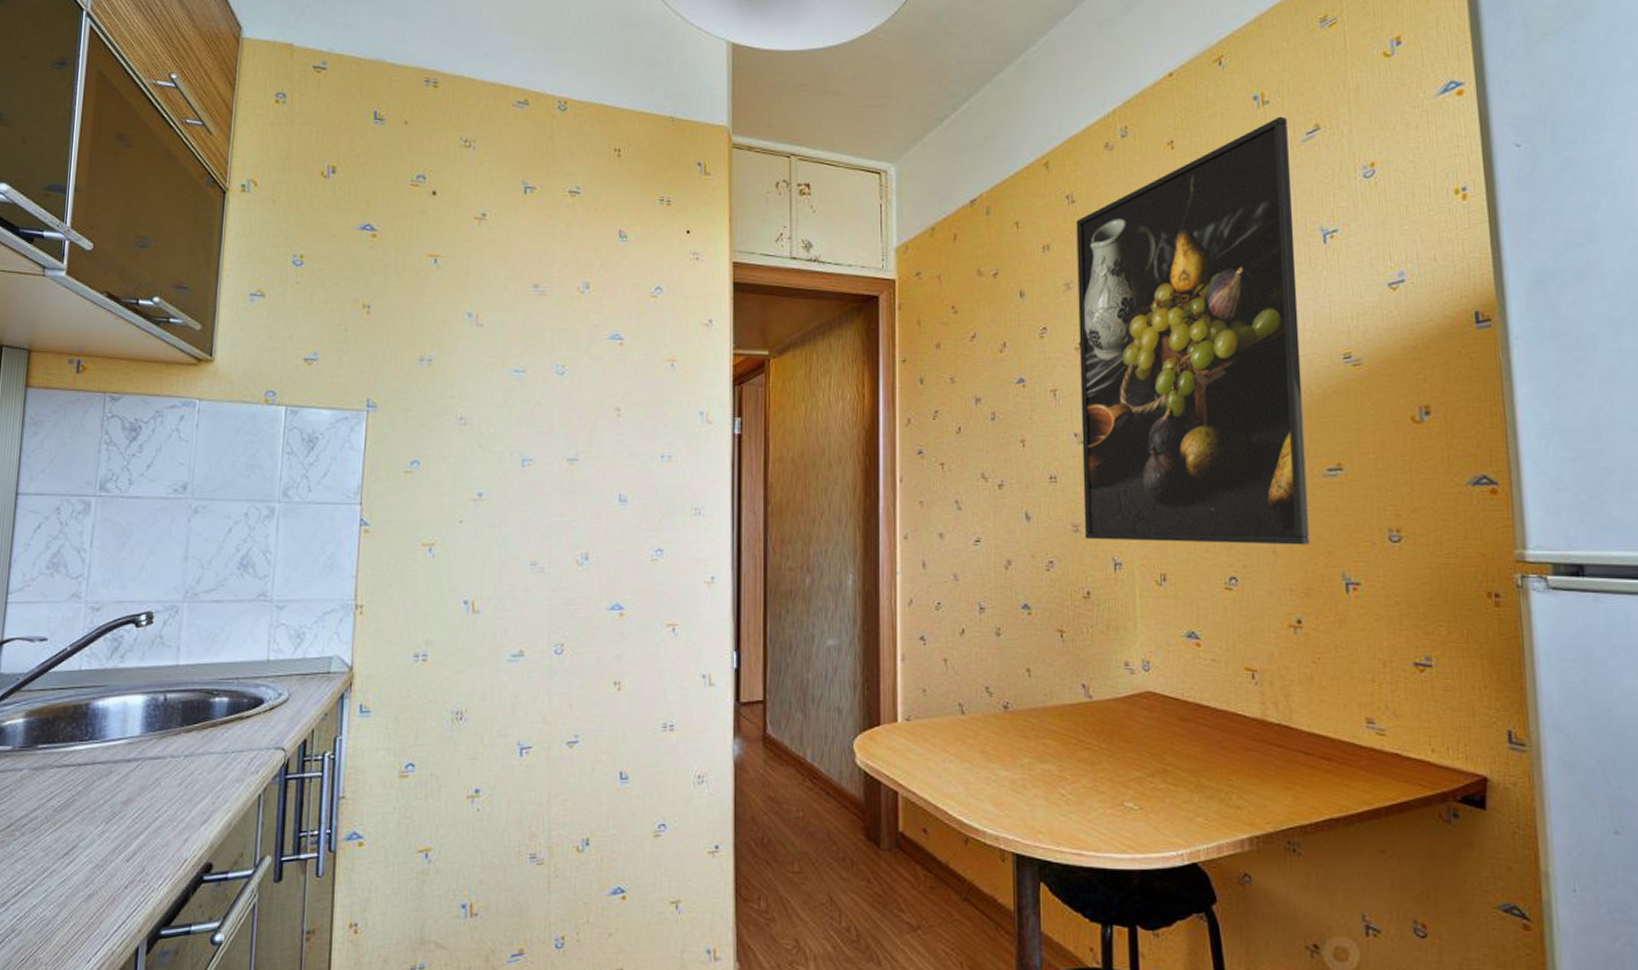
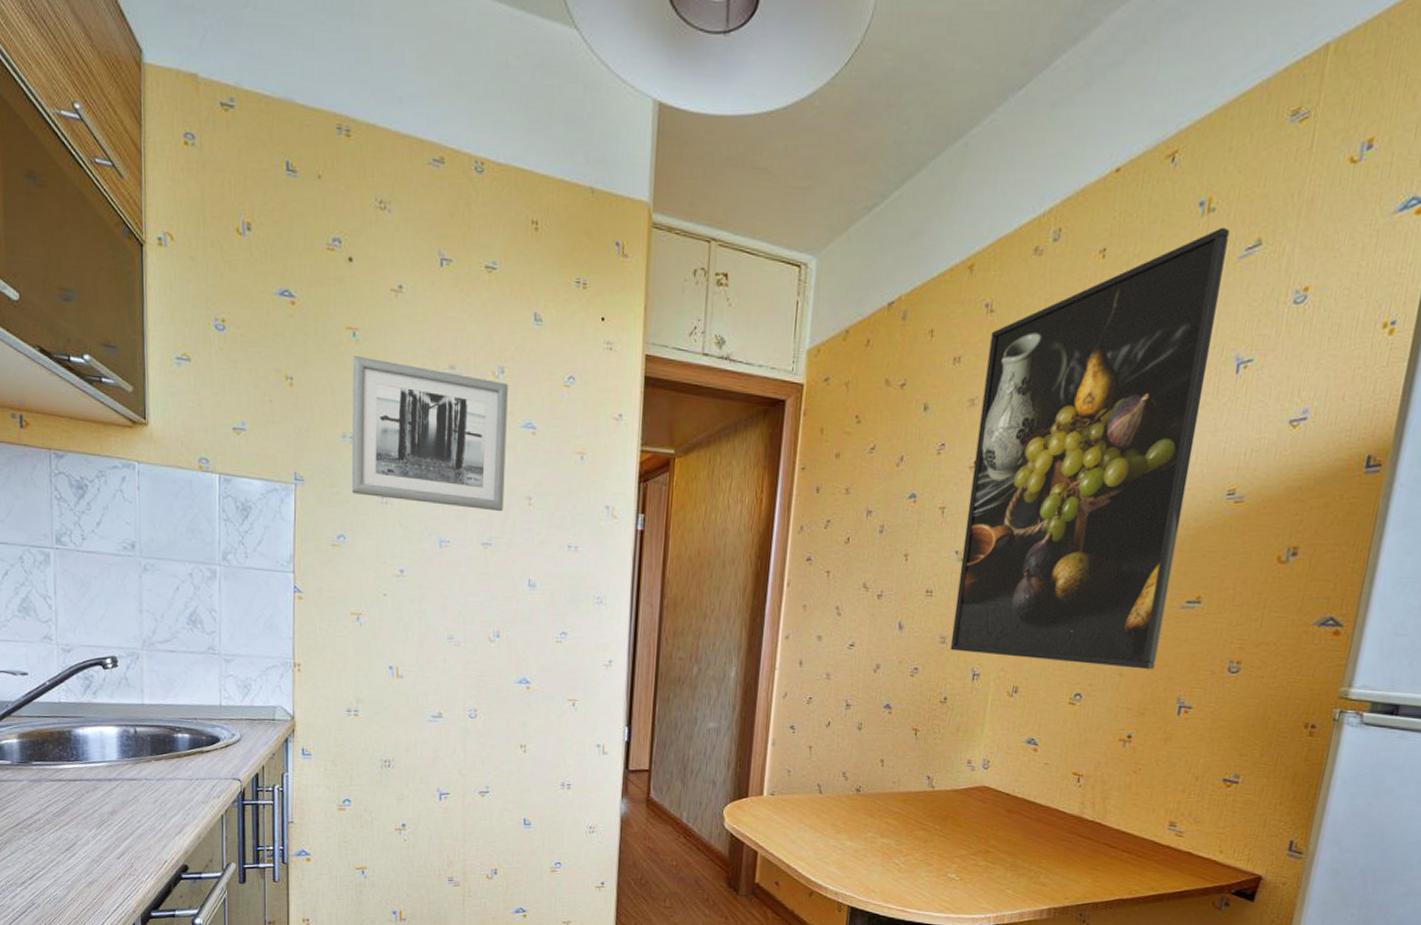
wall art: none [427,281,594,425] -> present [351,356,508,512]

